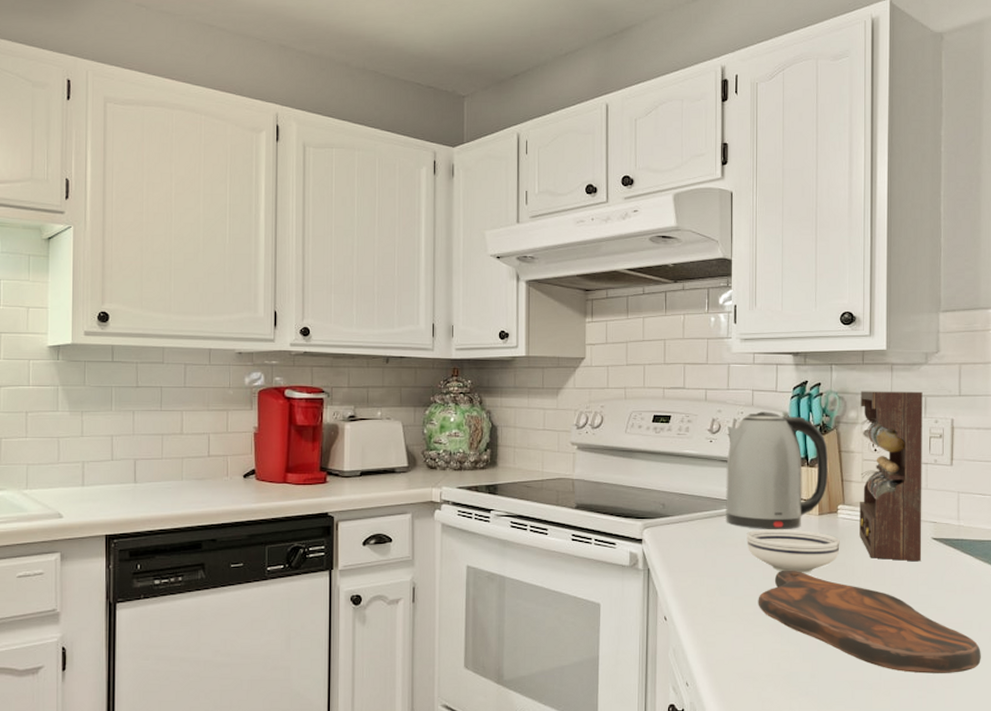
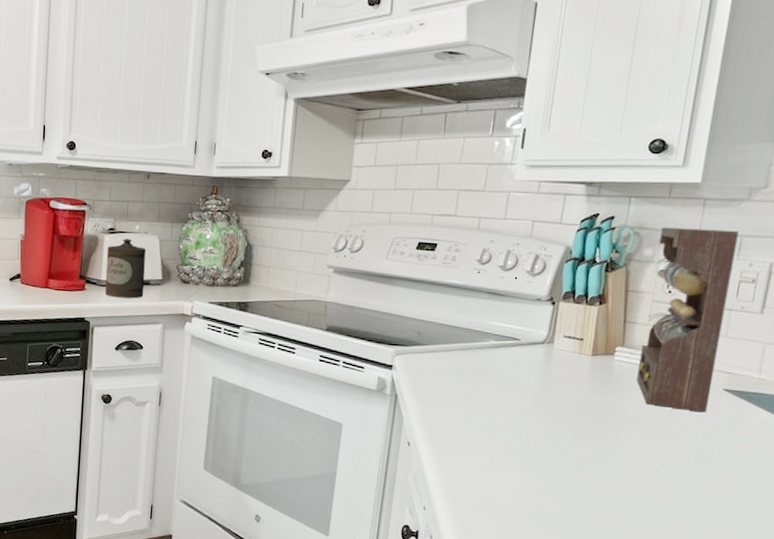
canister: none [348,426,390,489] -> present [105,239,146,299]
kettle: present [725,411,828,530] -> none [485,244,613,368]
bowl: present [747,529,840,573] -> none [506,365,613,413]
cutting board: present [758,570,981,674] -> none [510,408,764,530]

